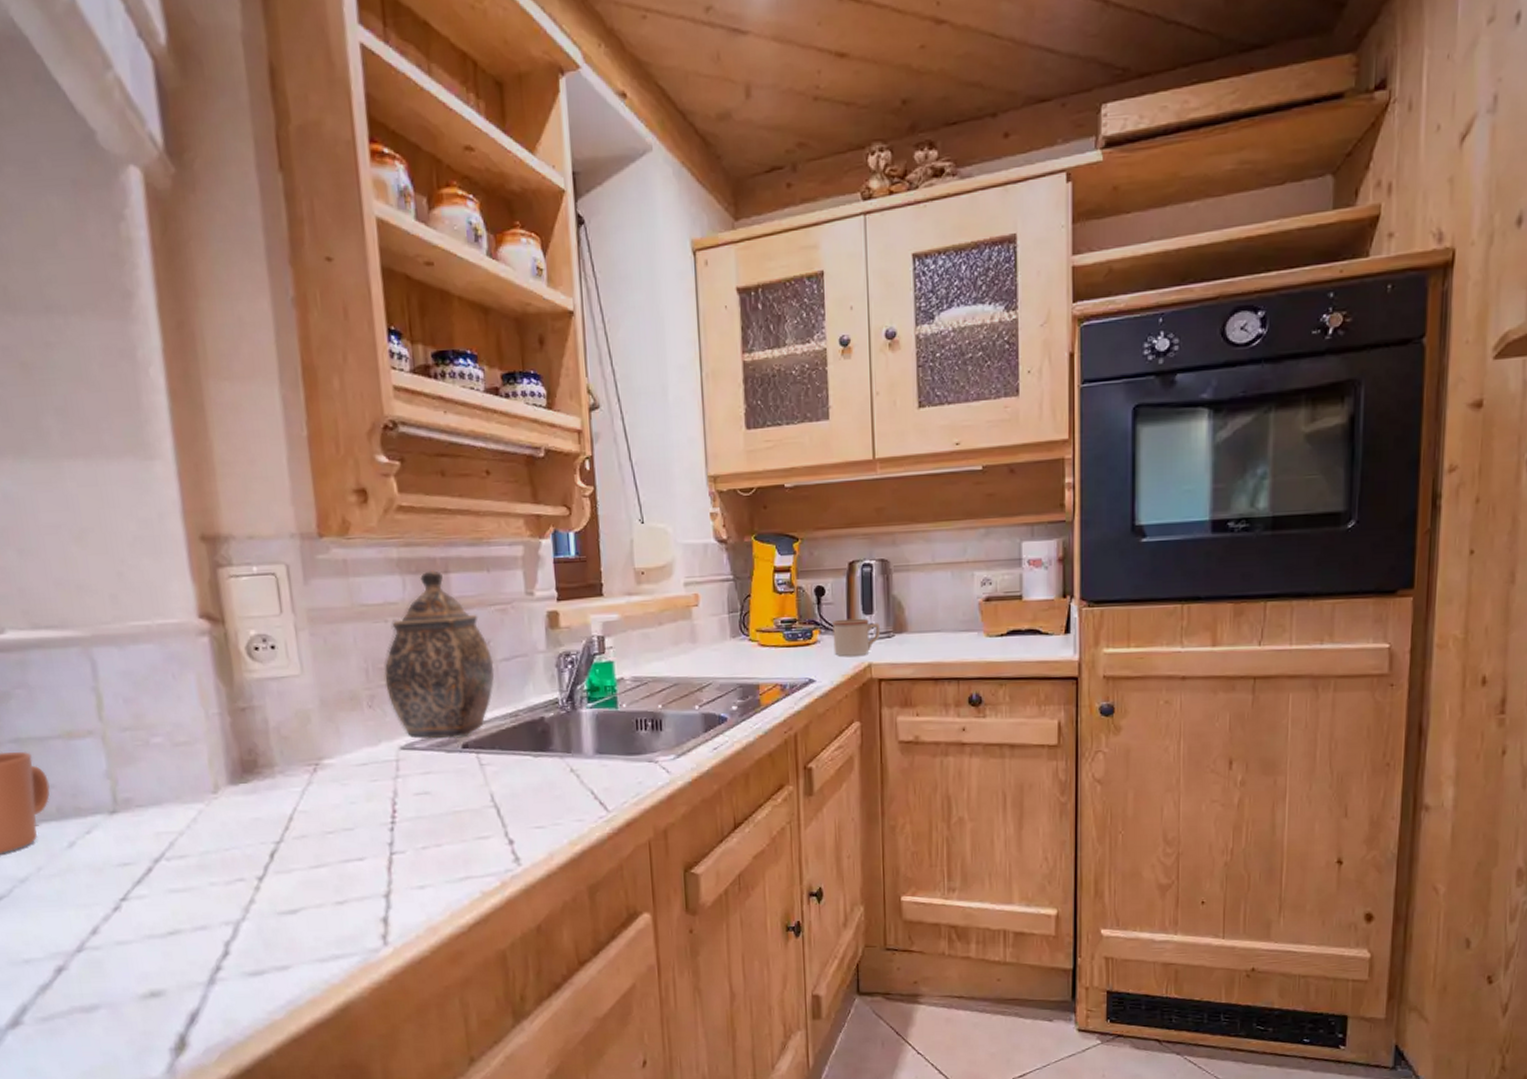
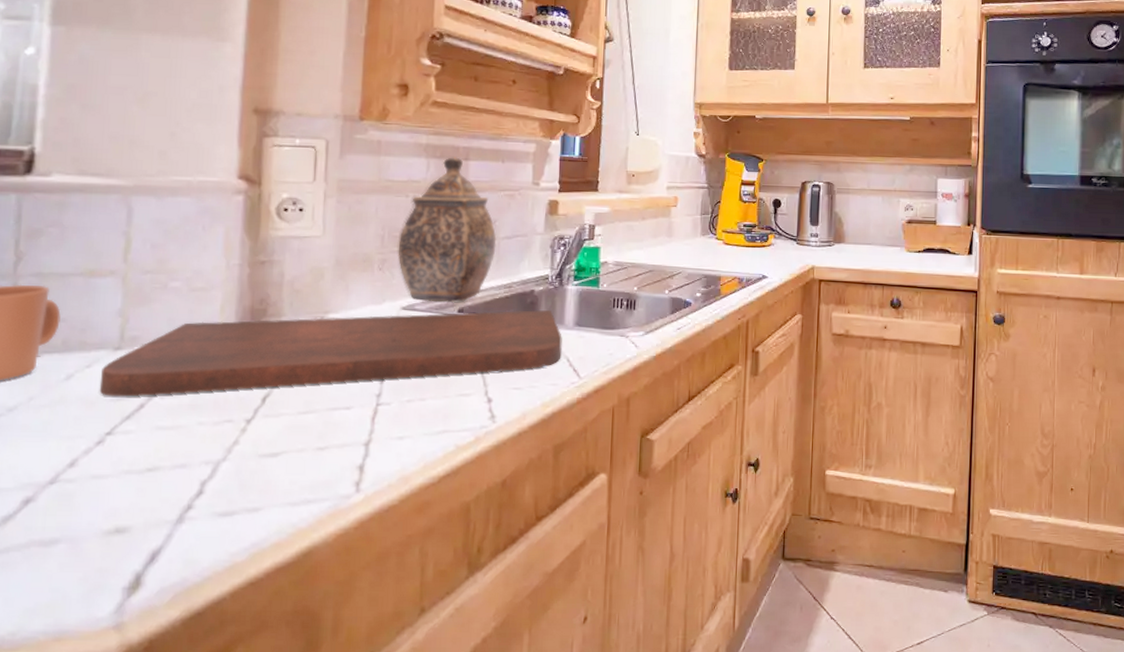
cutting board: none [101,737,584,862] -> present [99,309,562,397]
mug: present [833,618,881,658] -> none [784,227,824,260]

